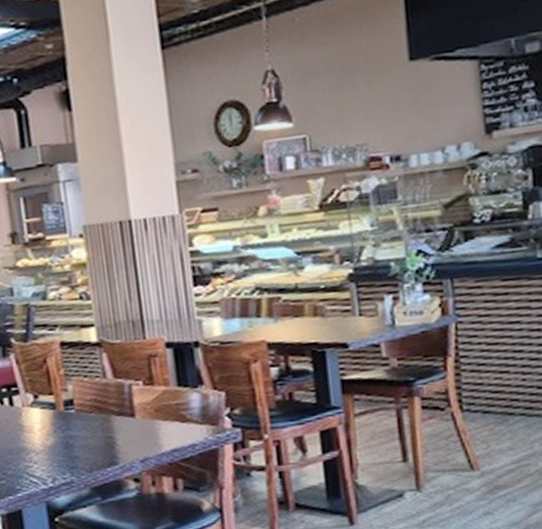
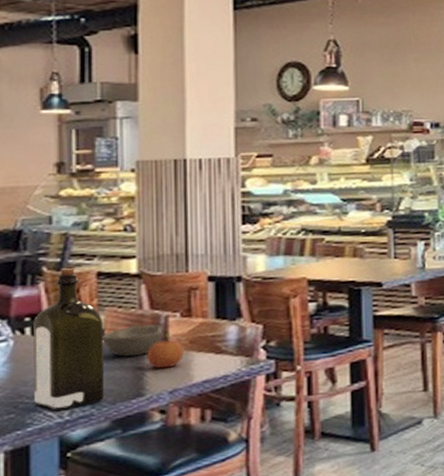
liquor: none [10,339,82,478] -> present [33,268,105,411]
bowl: none [73,393,129,426] -> present [103,324,163,357]
apple: none [115,400,151,438] -> present [147,331,185,369]

